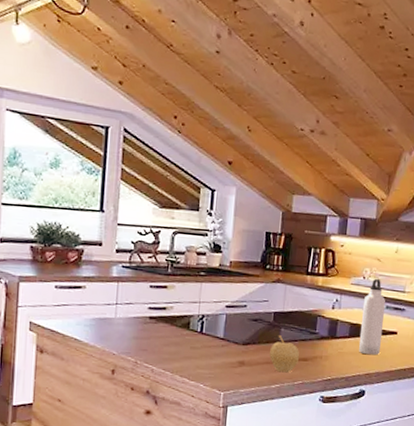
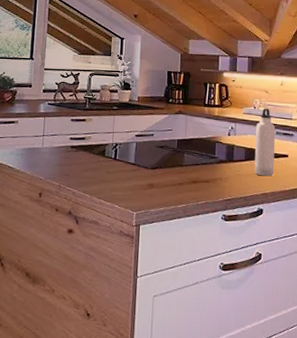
fruit: present [269,335,300,373] -> none [174,160,202,194]

